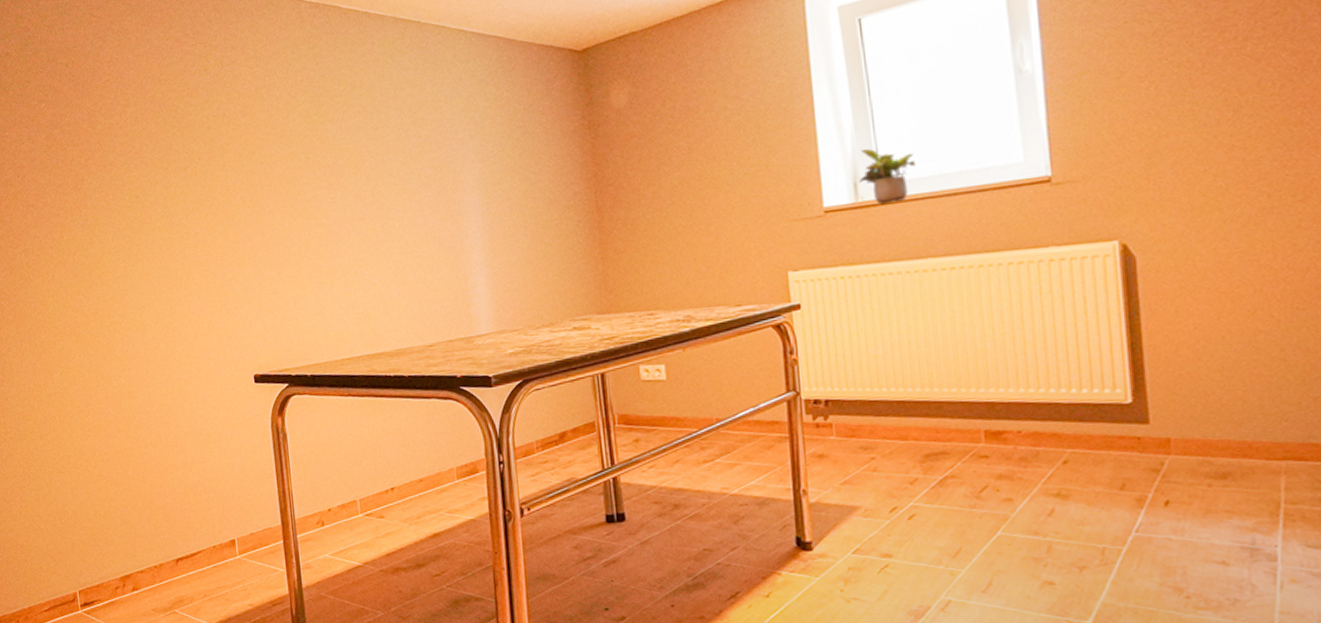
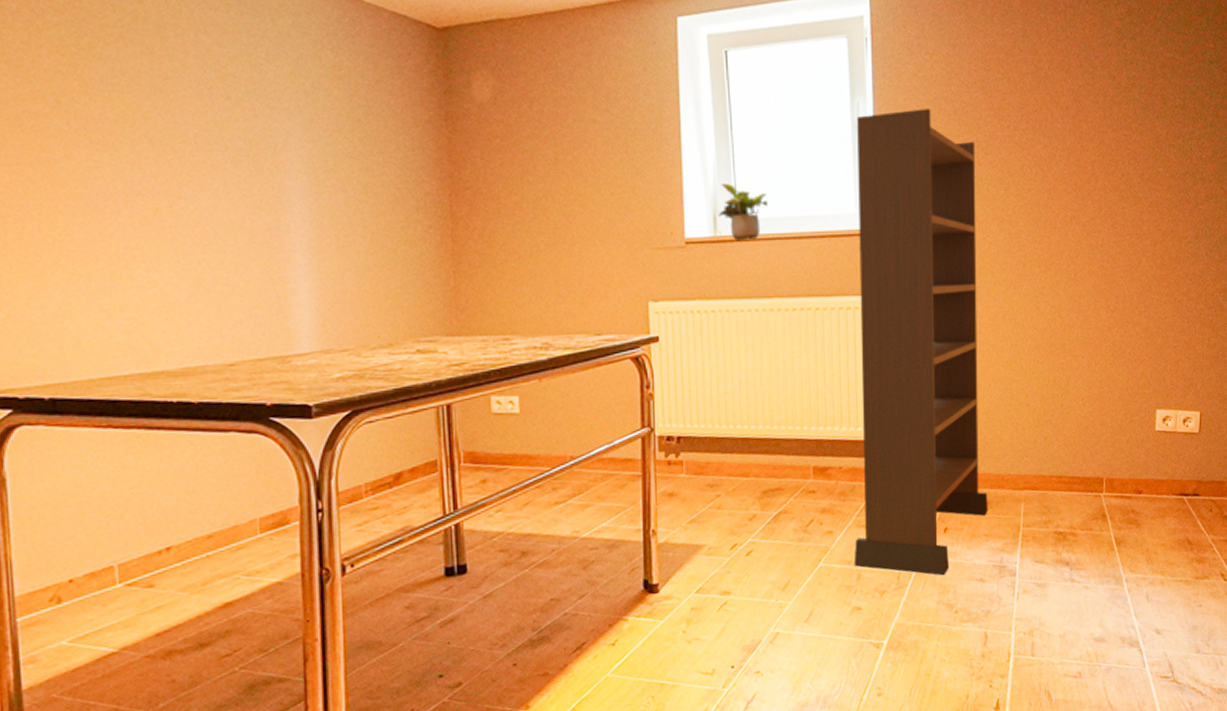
bookshelf: none [1021,35,1230,554] -> present [854,109,988,575]

